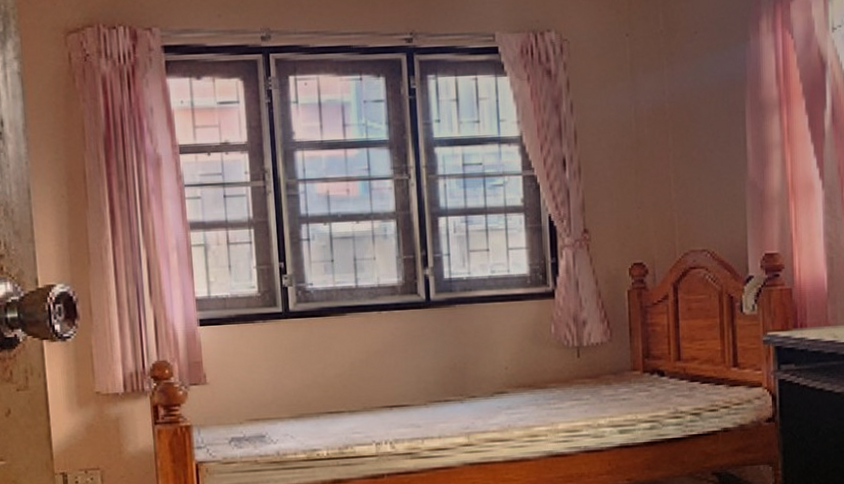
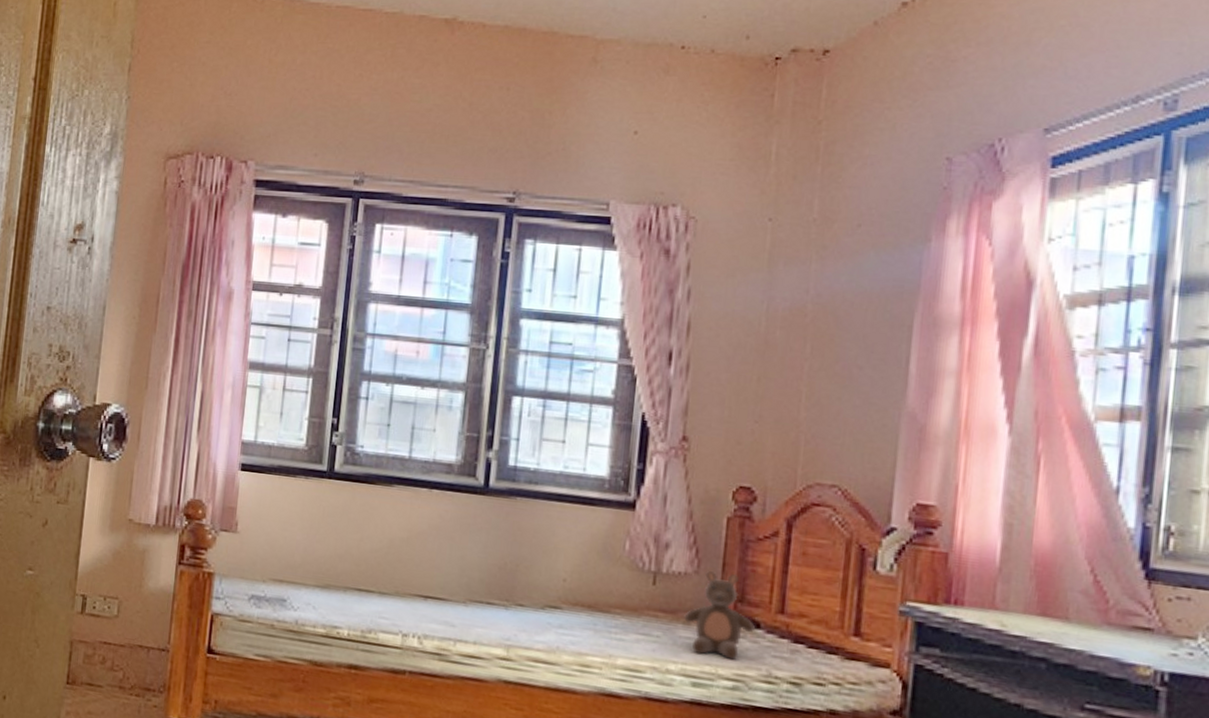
stuffed bear: none [606,335,660,406] -> present [684,571,755,659]

